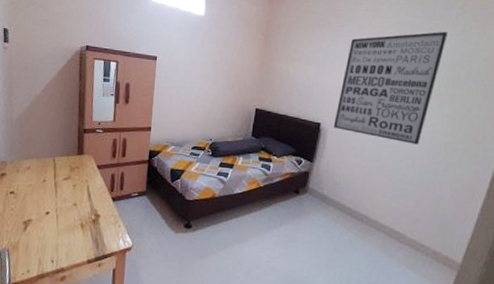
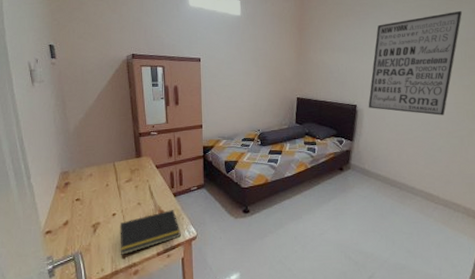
notepad: none [49,215,115,258] -> present [120,210,181,255]

